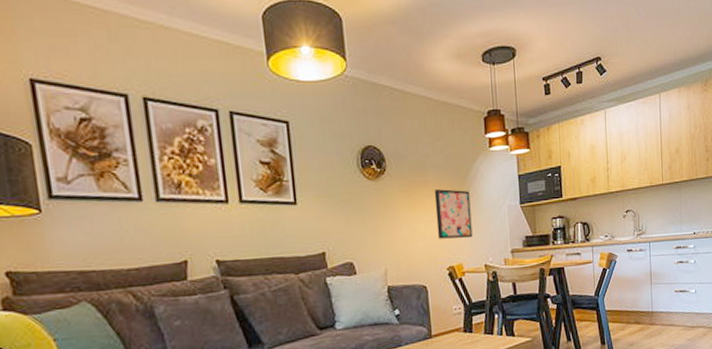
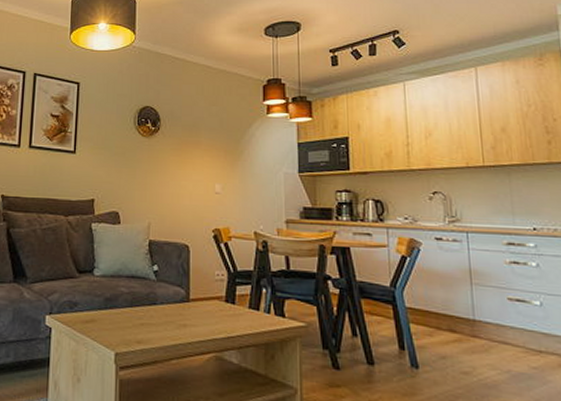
wall art: present [434,189,473,239] -> none [205,151,243,202]

